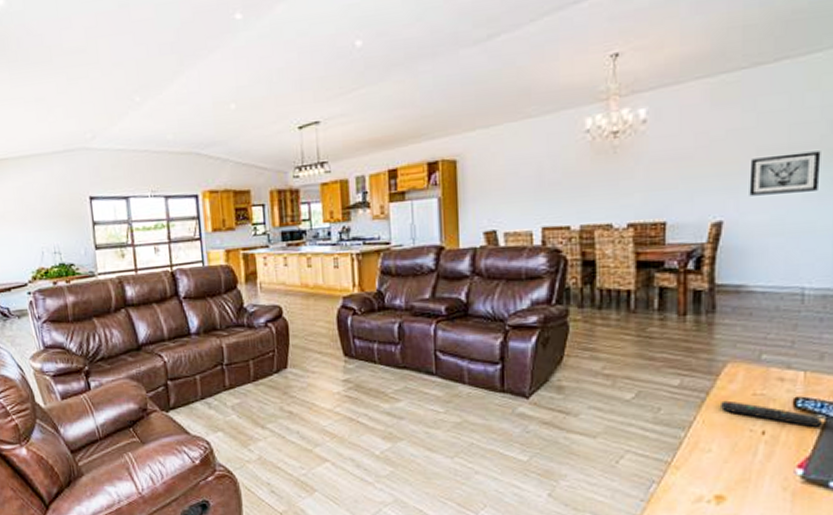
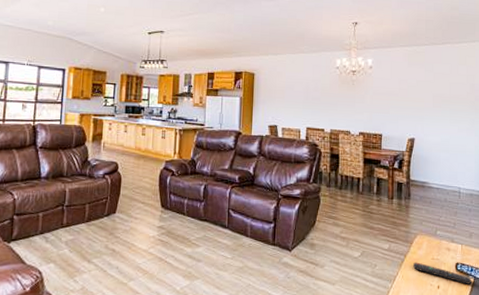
wall art: present [749,151,821,196] -> none [429,101,468,126]

